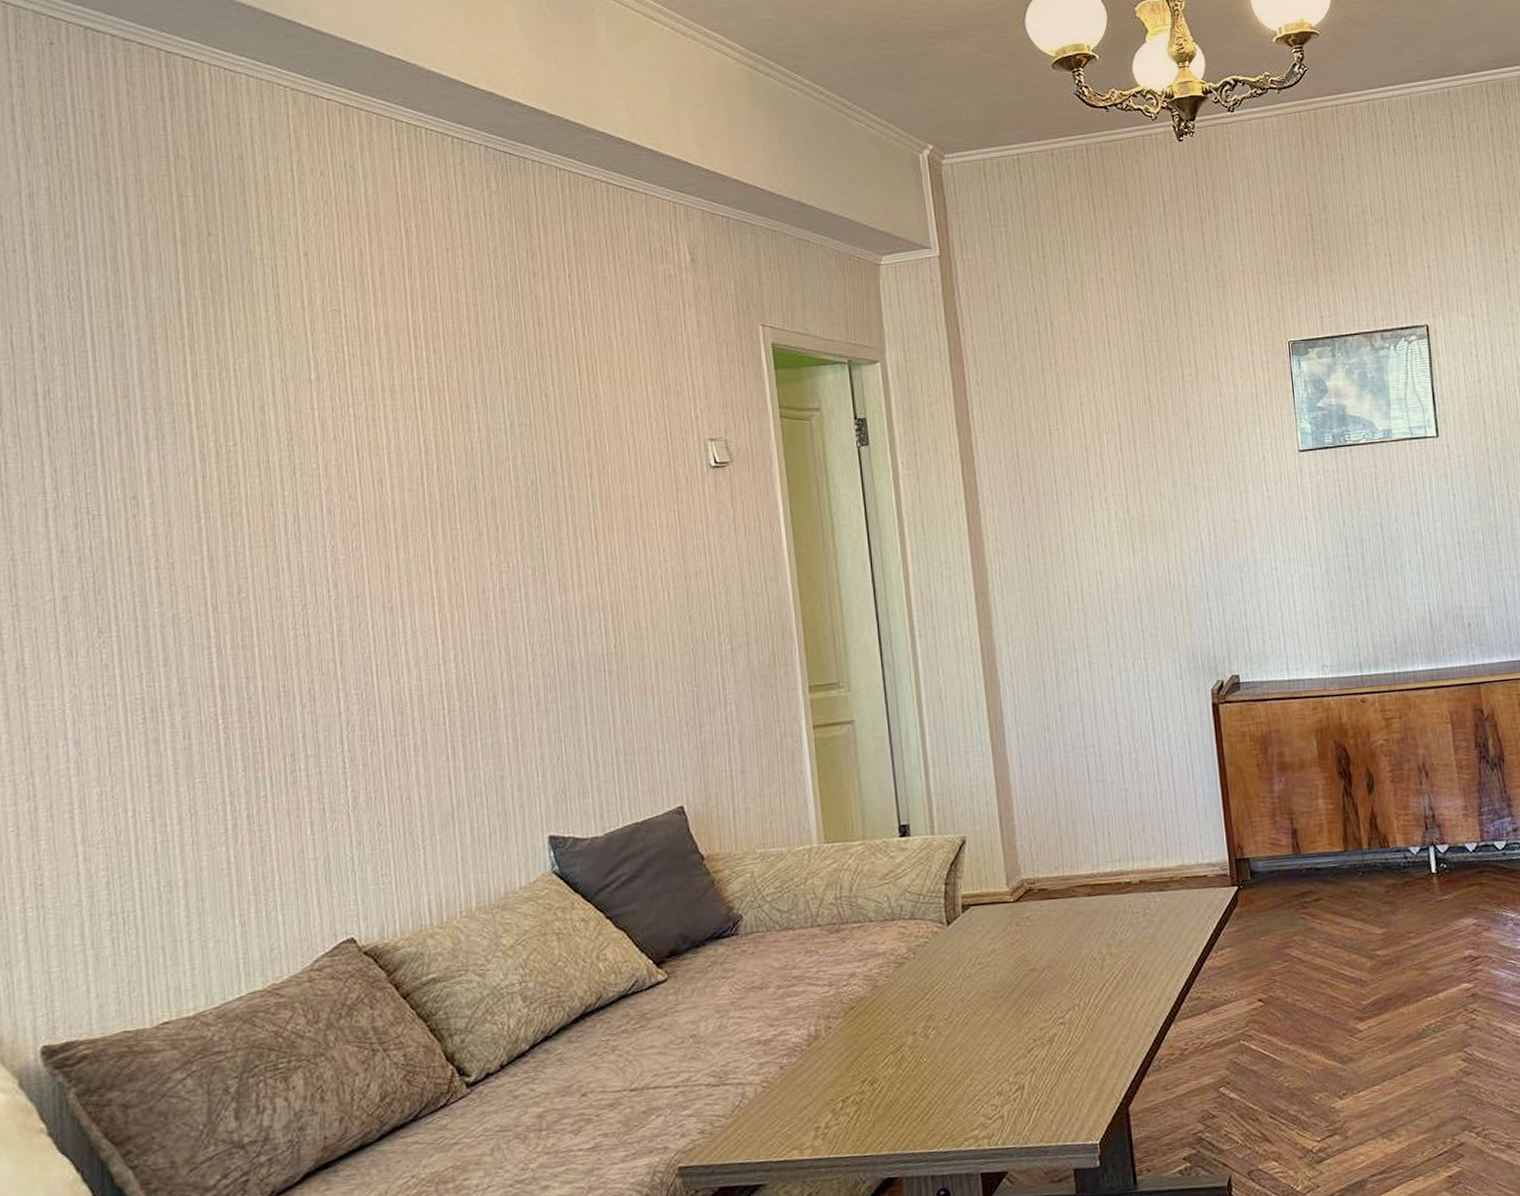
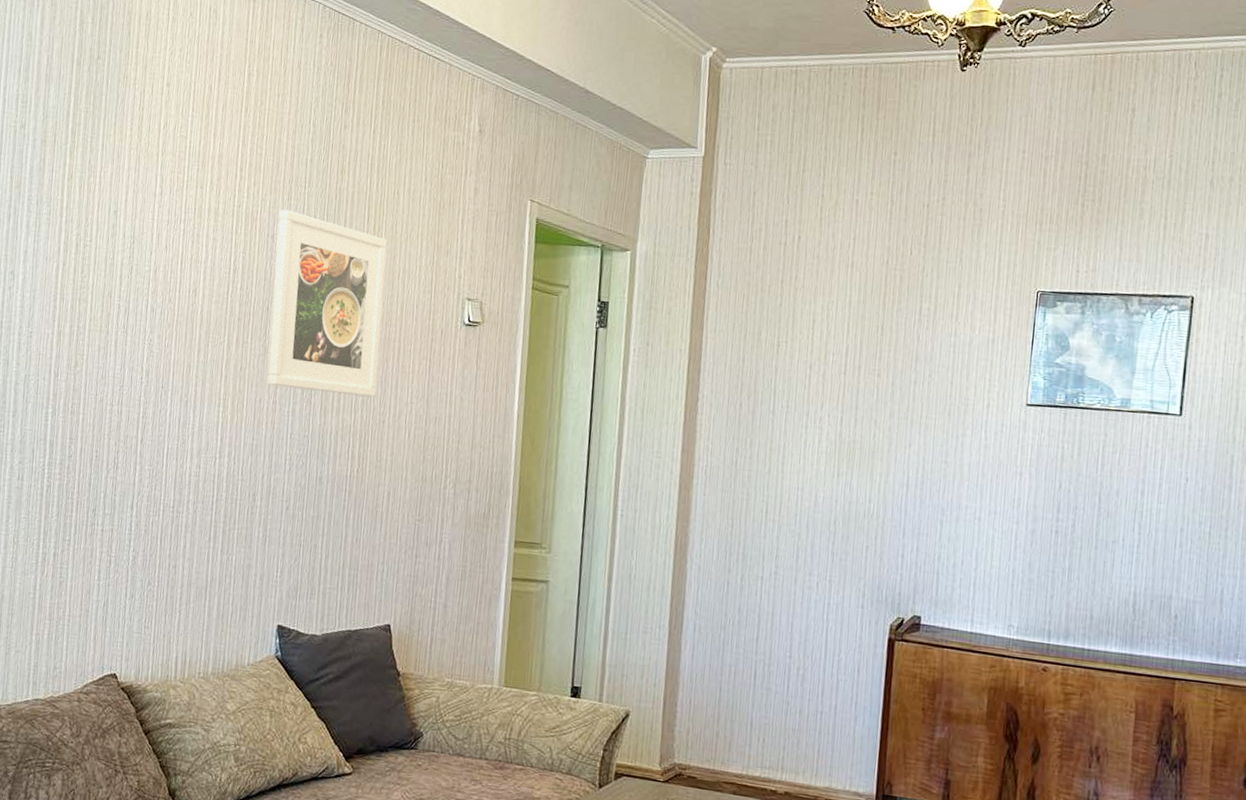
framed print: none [471,375,622,572] -> present [267,210,387,398]

